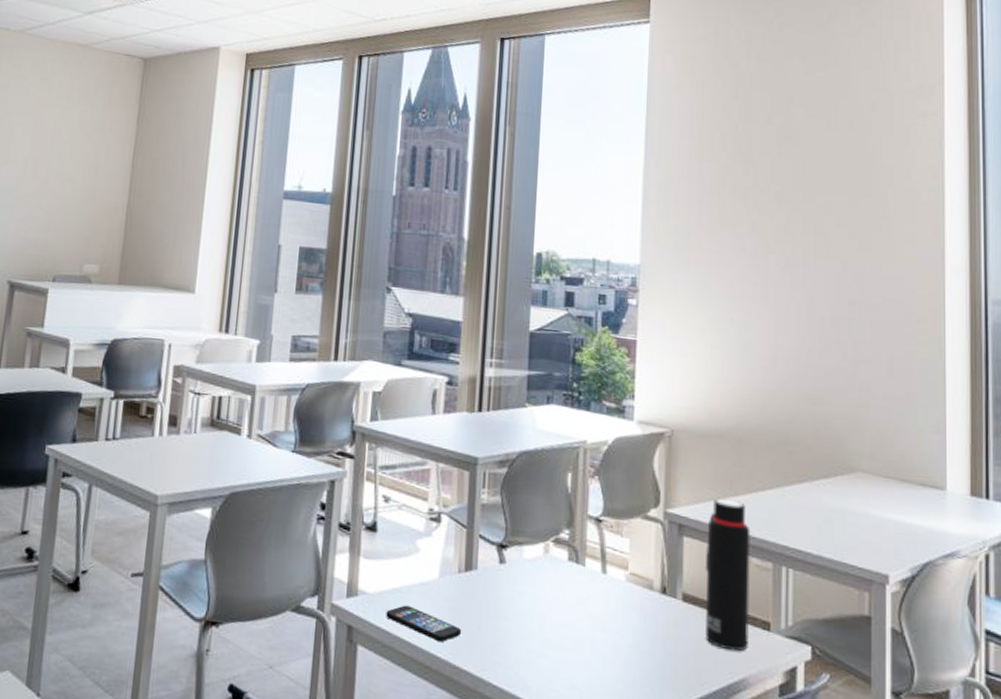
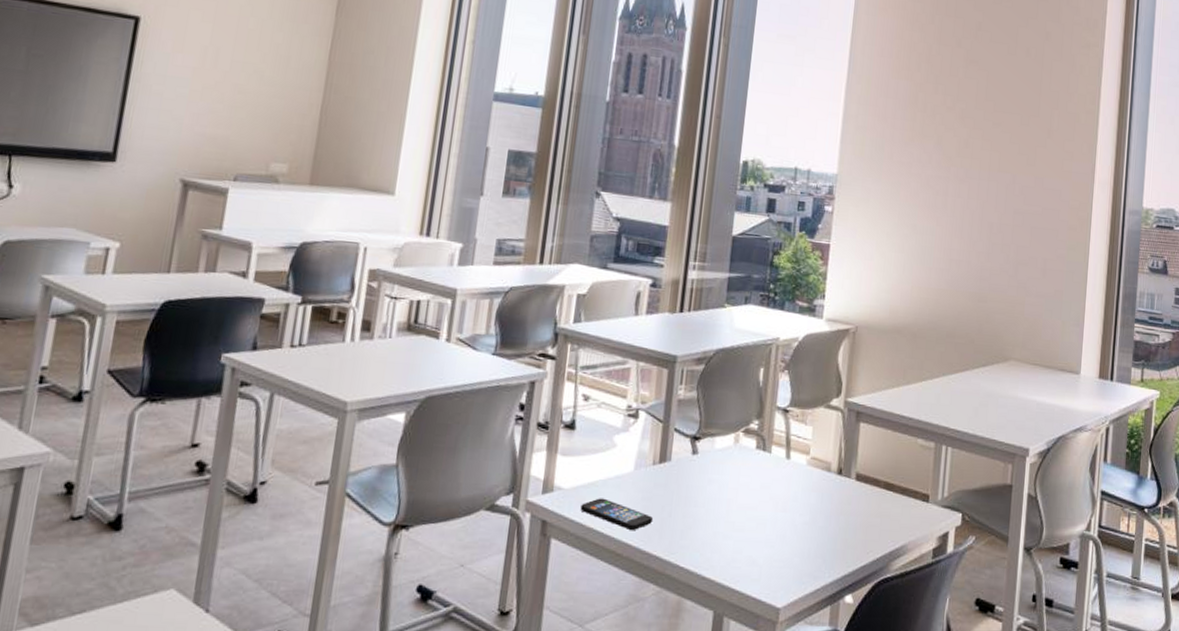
water bottle: present [704,498,751,652] -> none [873,387,918,522]

